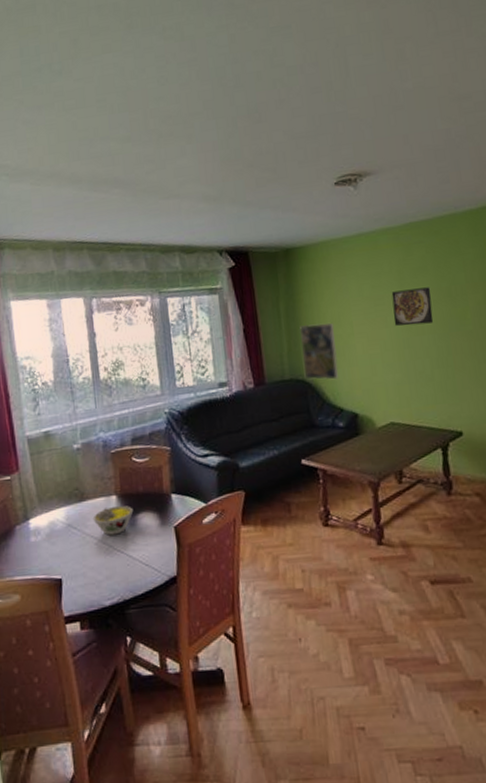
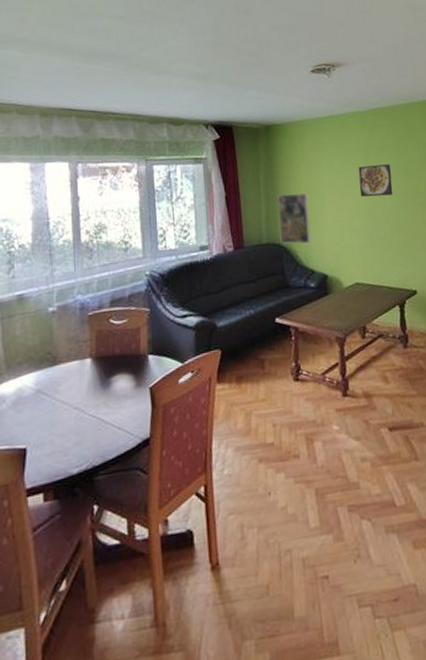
bowl: present [92,505,134,536] -> none [64,368,109,400]

